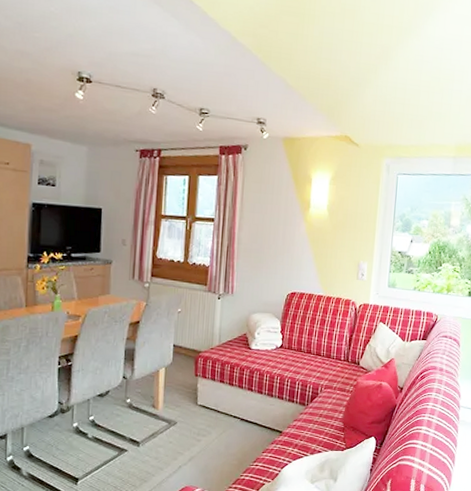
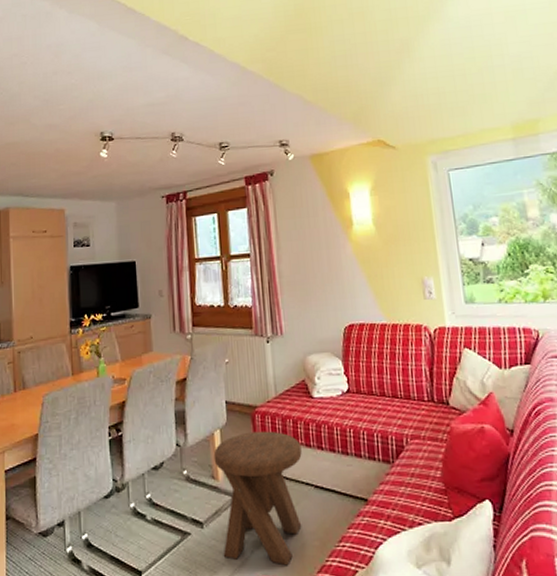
music stool: none [154,372,235,478] -> present [213,431,302,566]

